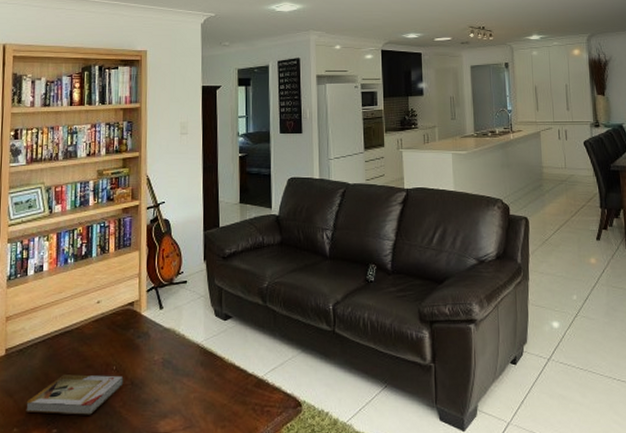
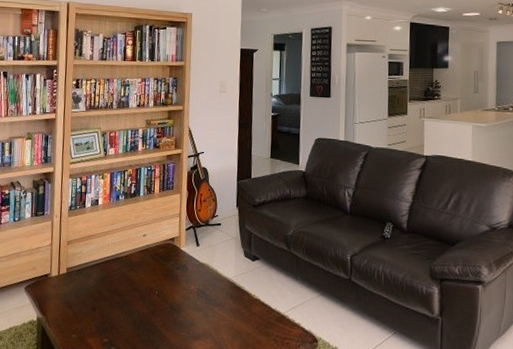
book: present [26,374,124,415] -> none [82,294,164,330]

